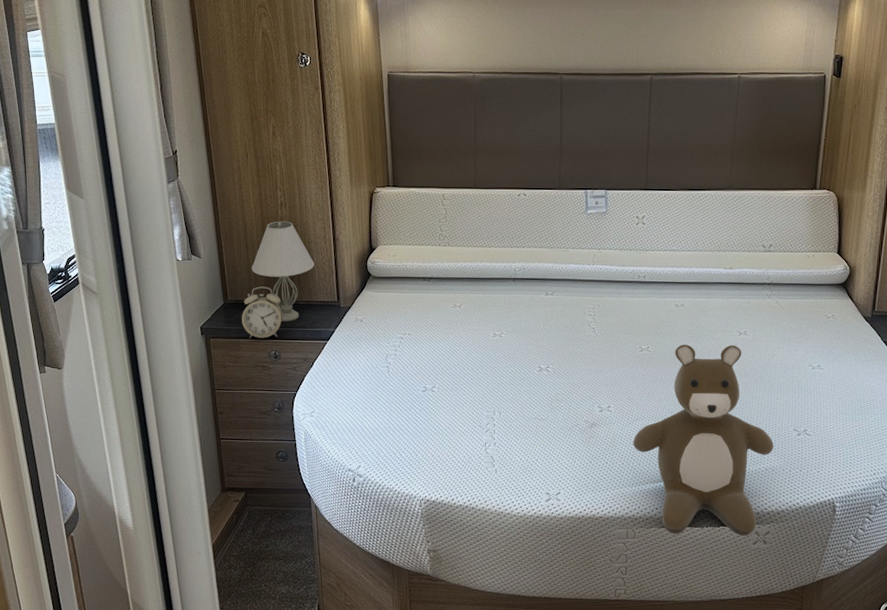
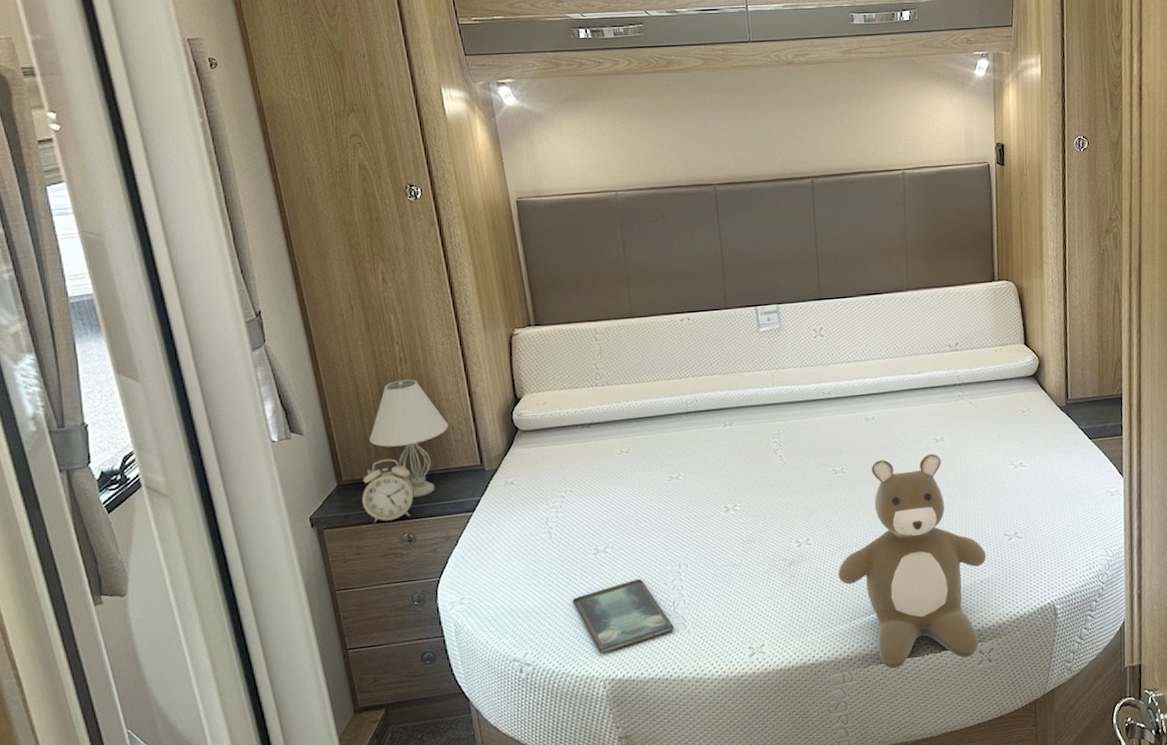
tablet: none [401,419,484,477] -> present [572,579,675,654]

